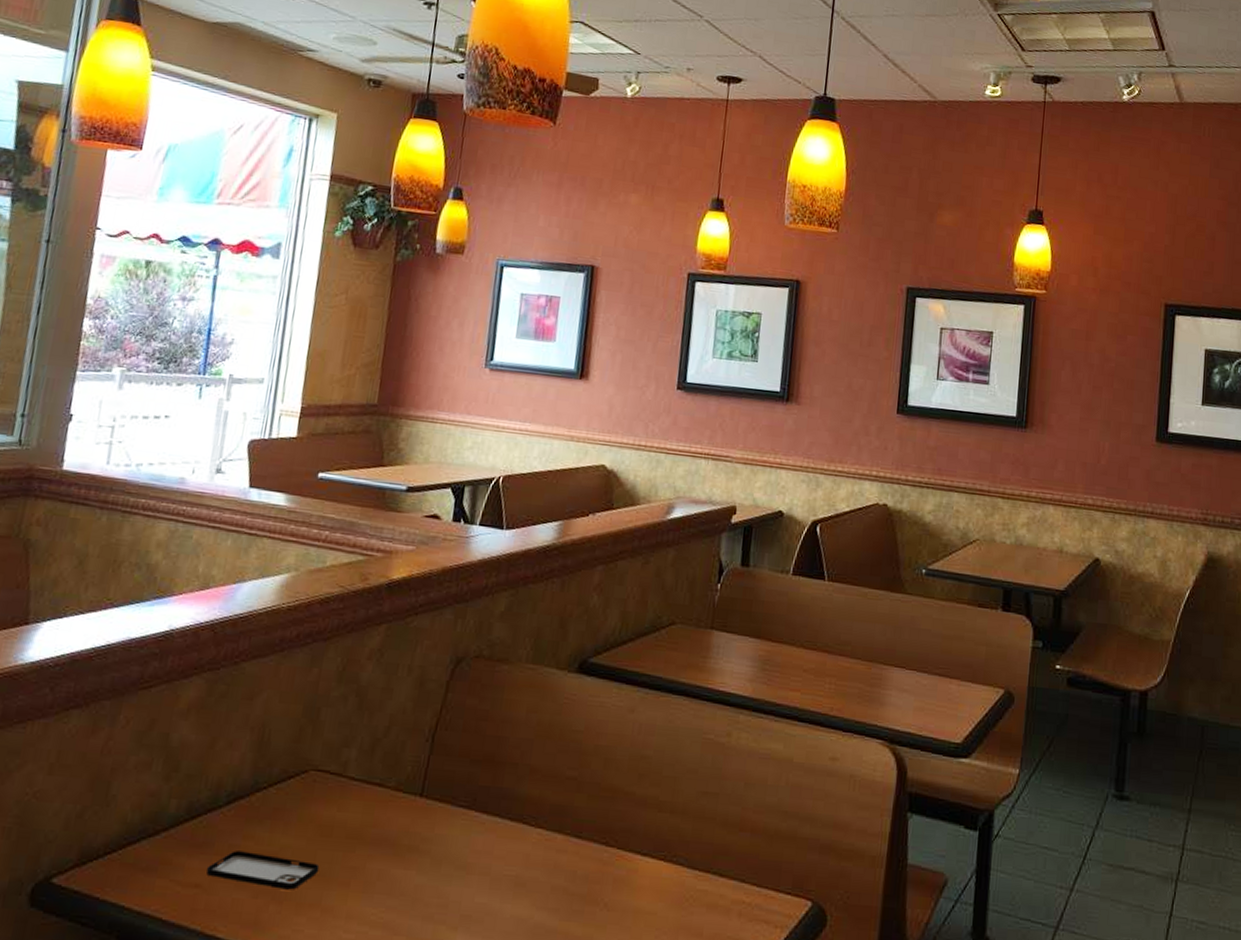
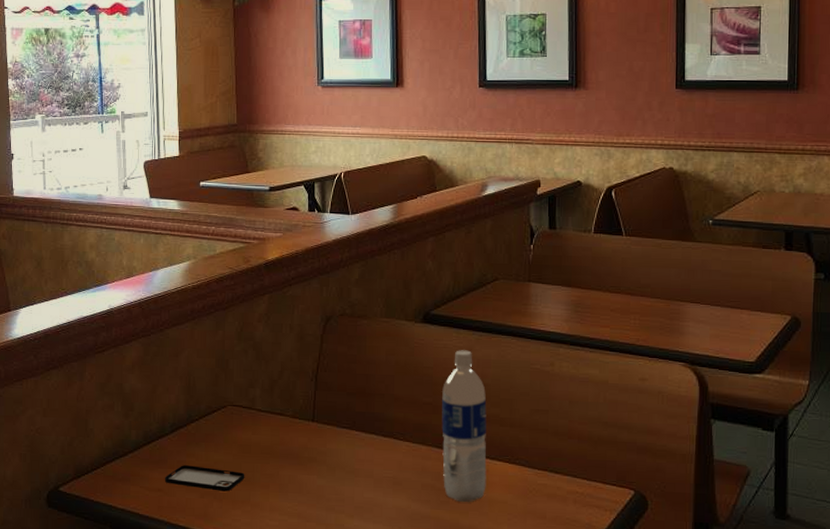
water bottle: none [579,710,646,912] -> present [442,350,487,502]

